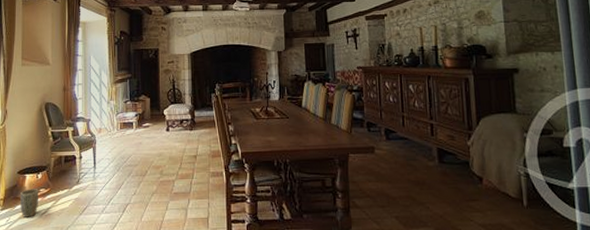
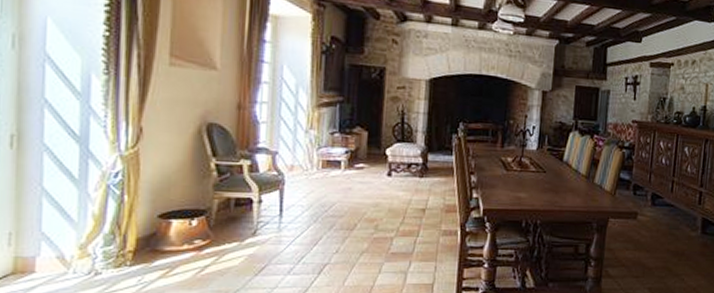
plant pot: present [20,189,38,217] -> none [161,239,192,277]

